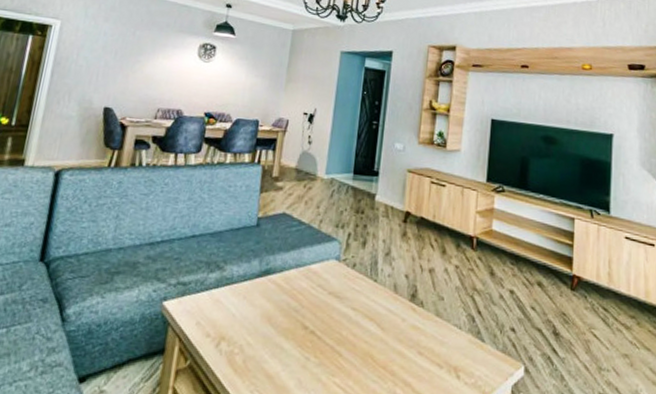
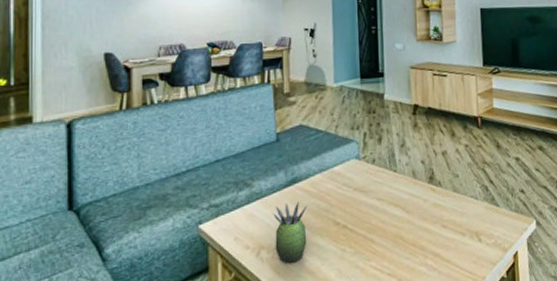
succulent plant: none [236,294,277,362] -> present [273,201,307,263]

